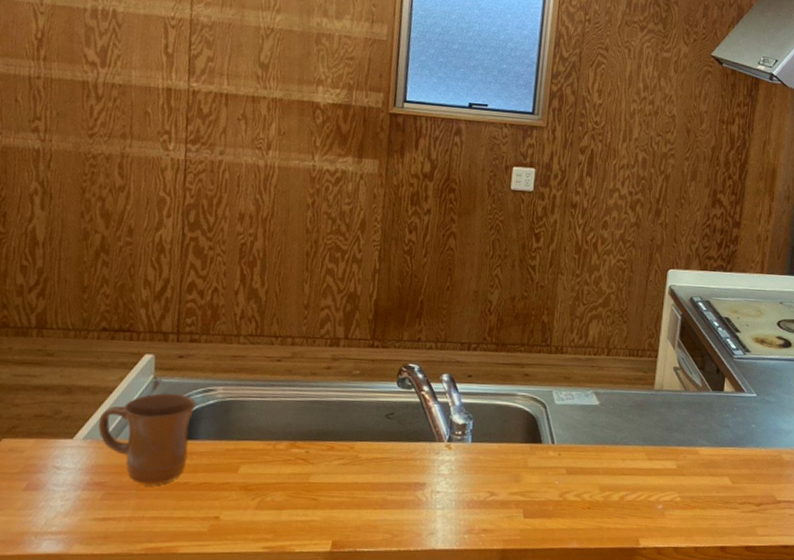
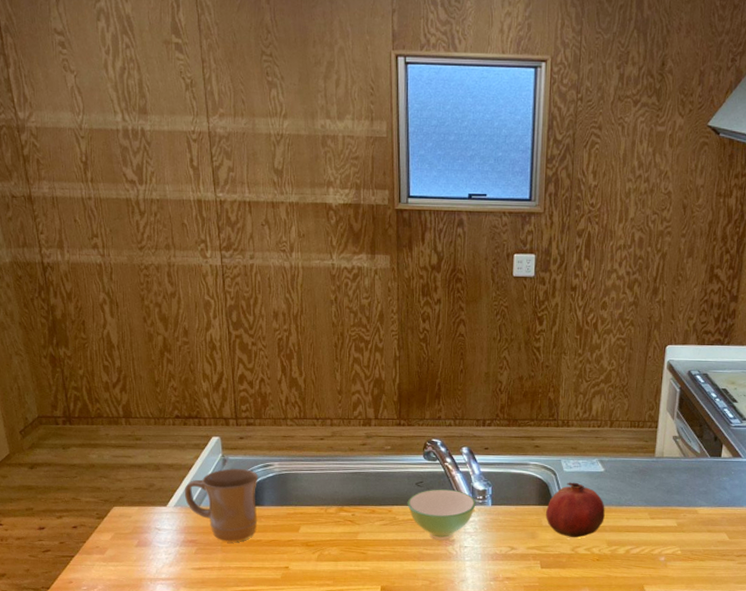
bowl: none [373,422,454,485] -> present [407,489,476,541]
fruit: none [532,416,599,482] -> present [546,482,605,538]

